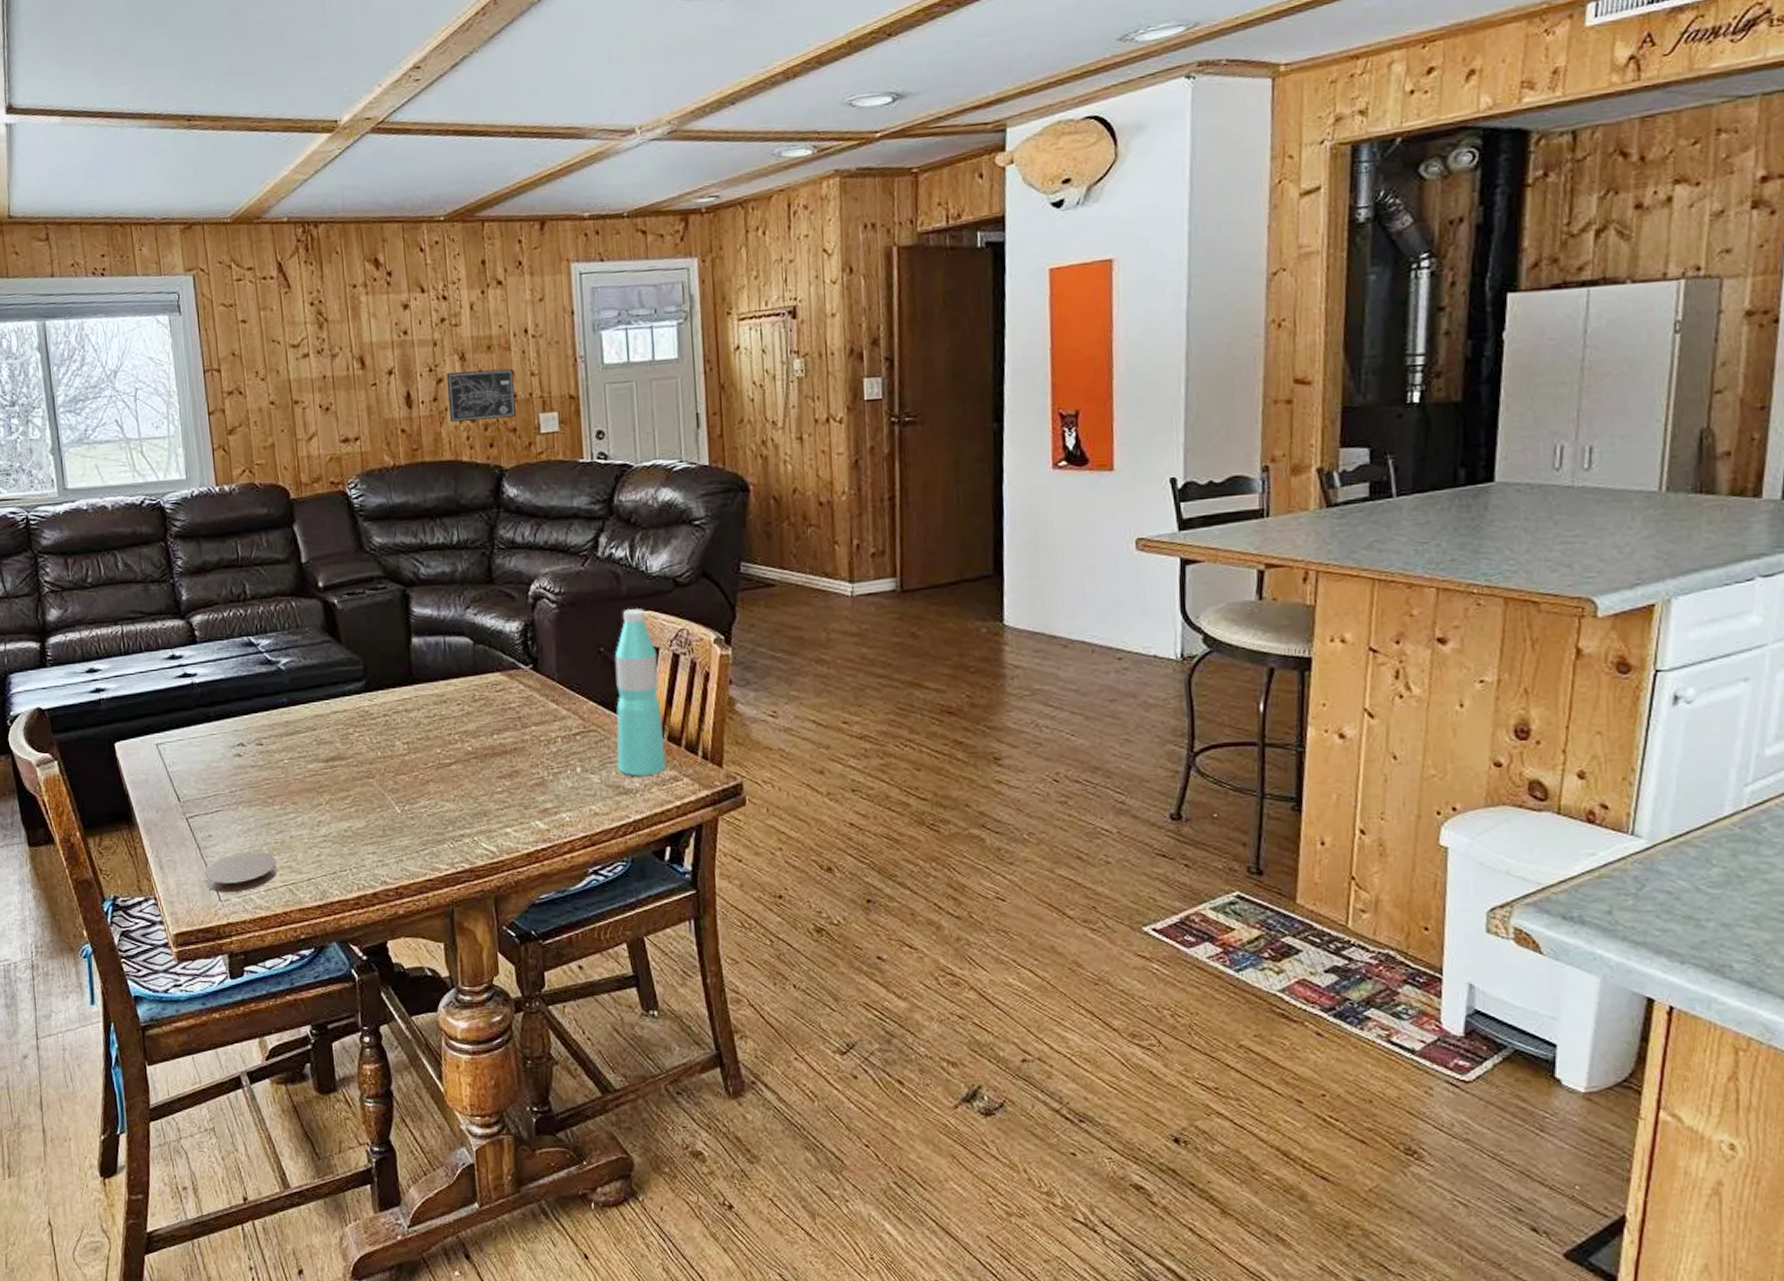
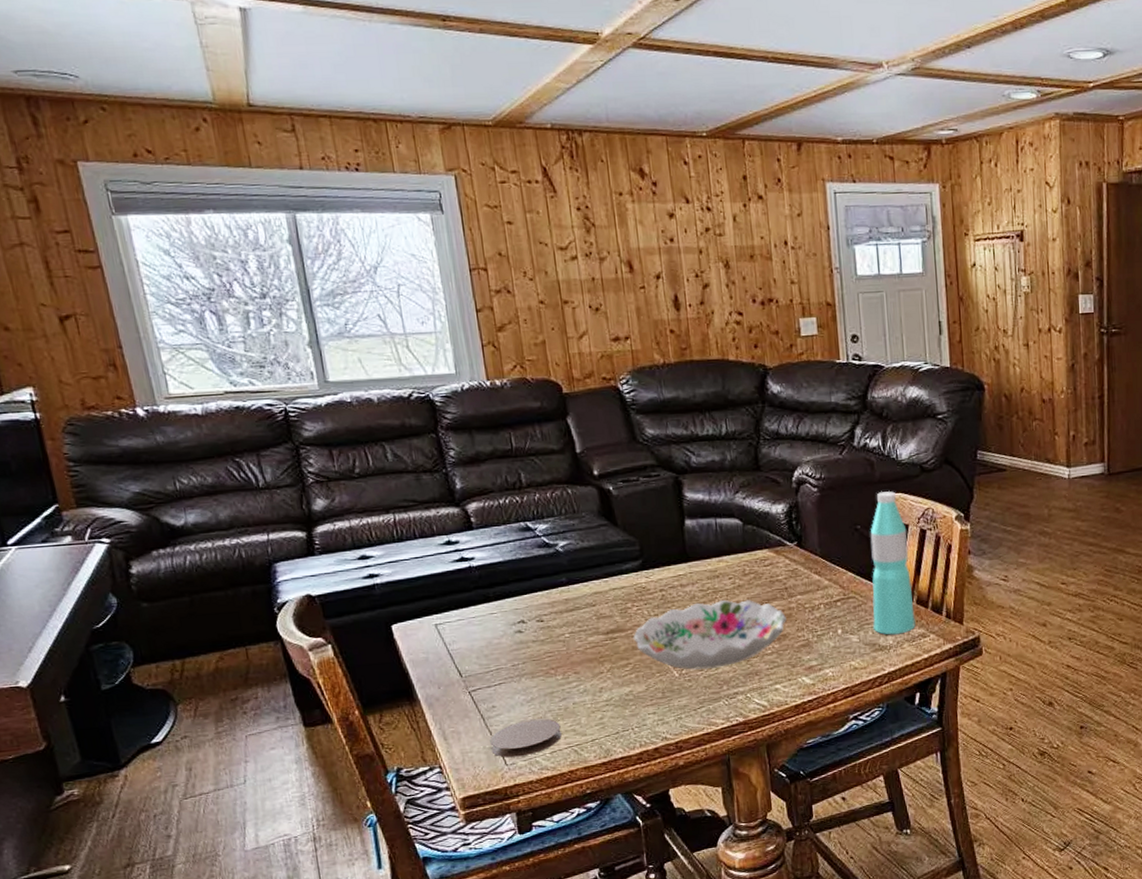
decorative bowl: none [354,728,519,807] -> present [633,599,787,670]
wall art: present [446,368,516,422] -> none [712,276,778,324]

